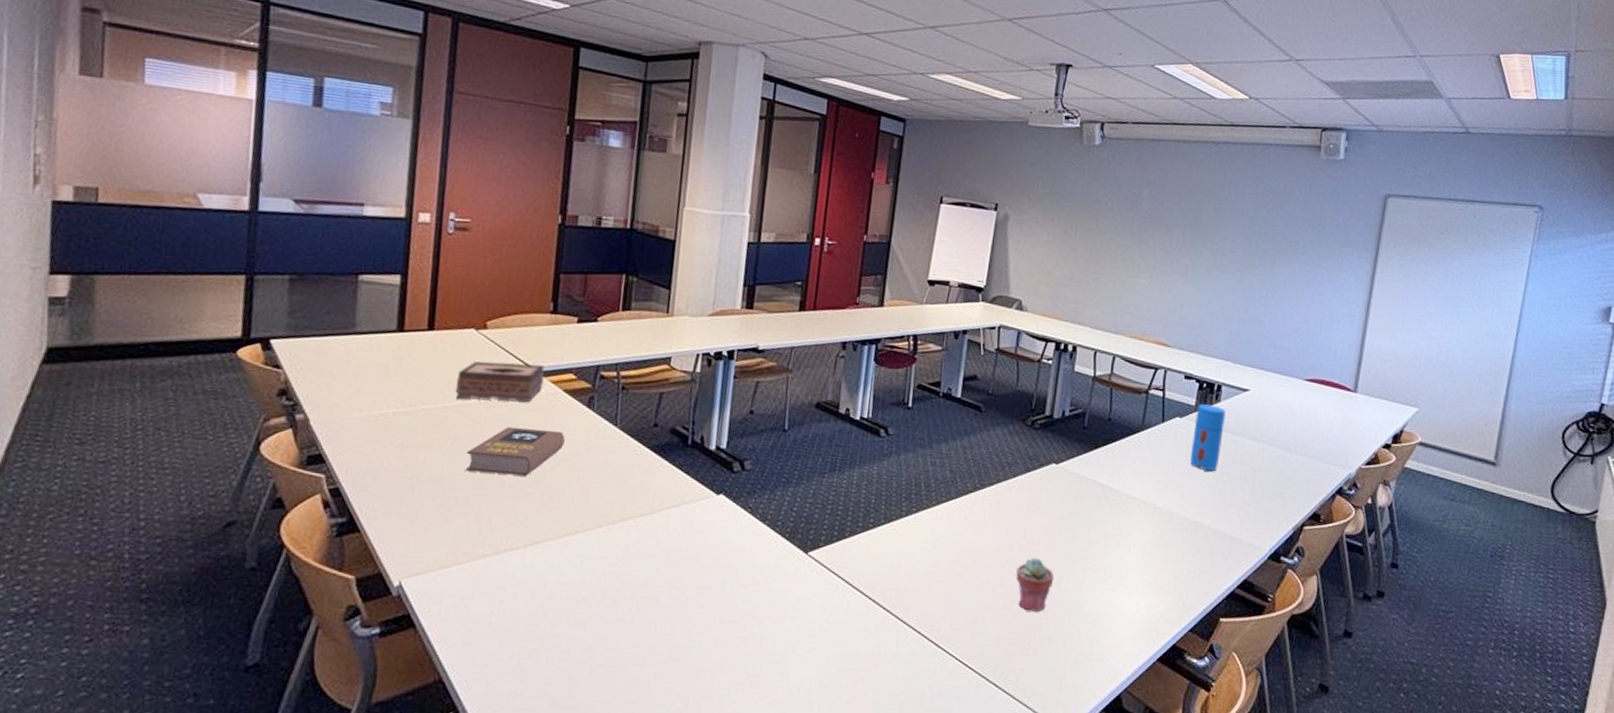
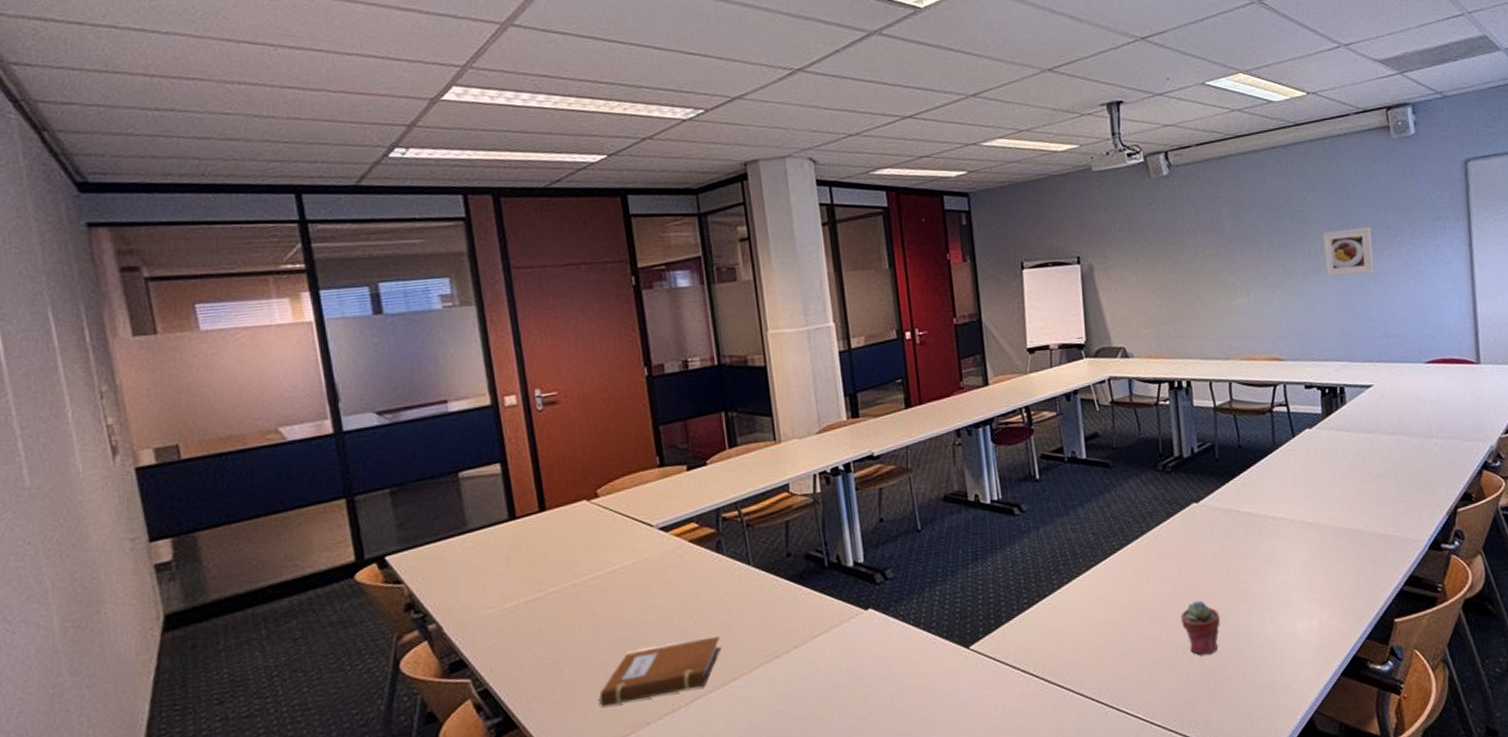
notebook: none [443,484,573,533] -> present [599,635,722,707]
tissue box: present [455,361,545,403] -> none [579,520,668,574]
book: present [465,426,565,476] -> none [607,582,702,643]
thermos: present [1190,404,1226,472] -> none [1324,408,1359,476]
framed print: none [1229,233,1282,283] -> present [1322,227,1374,277]

